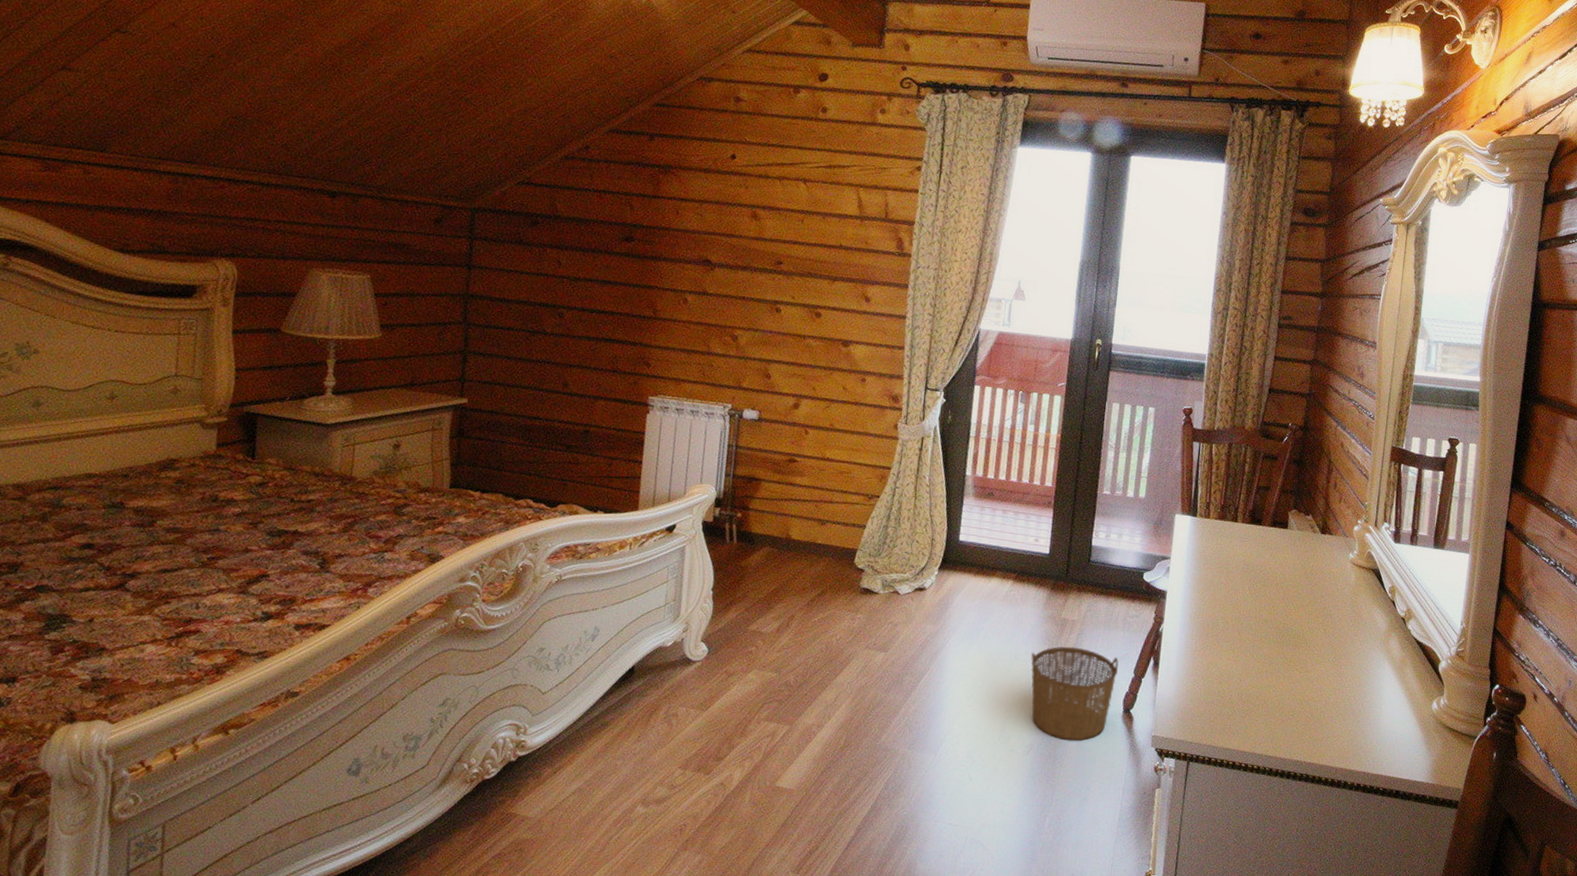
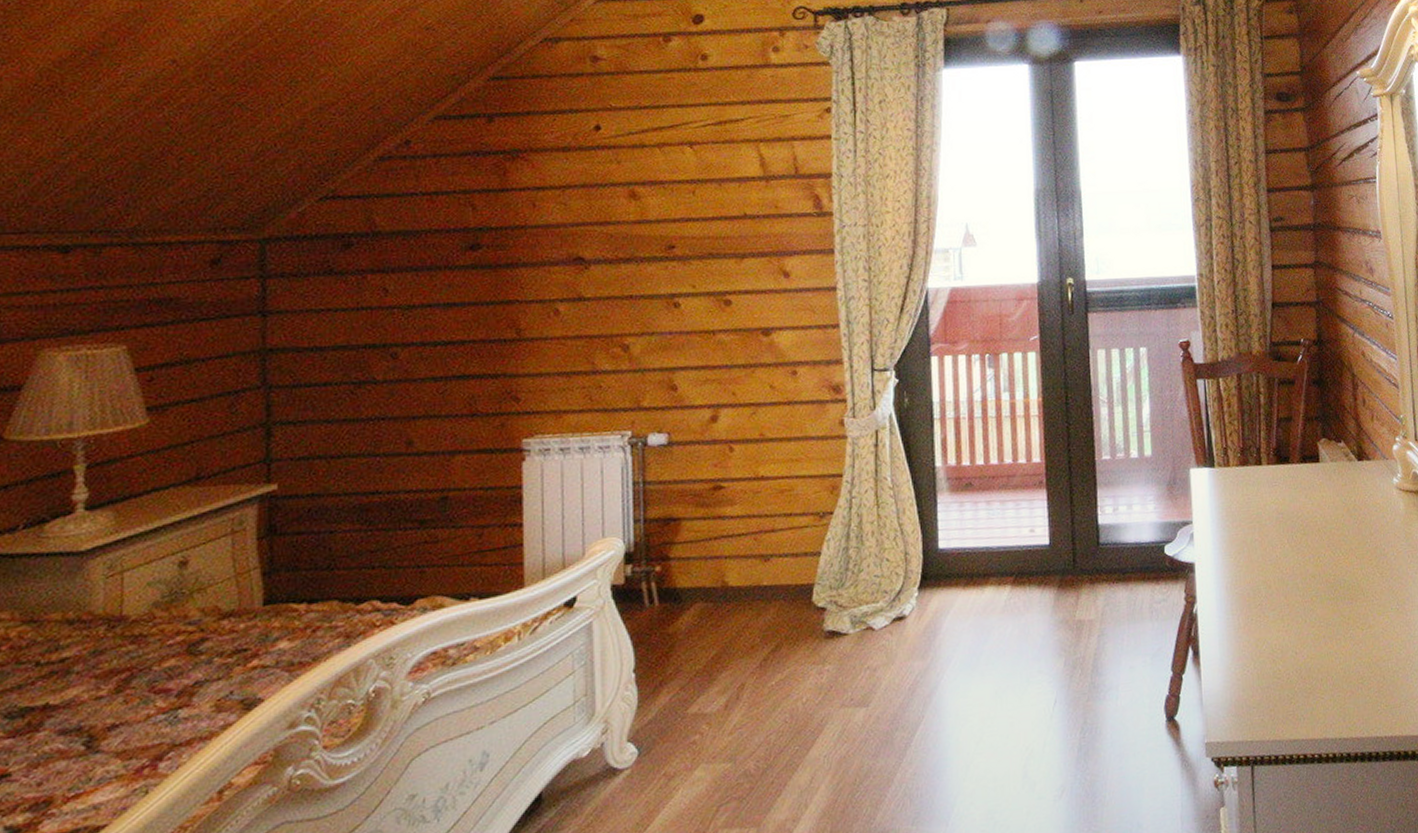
basket: present [1031,646,1119,741] -> none [1046,652,1152,772]

